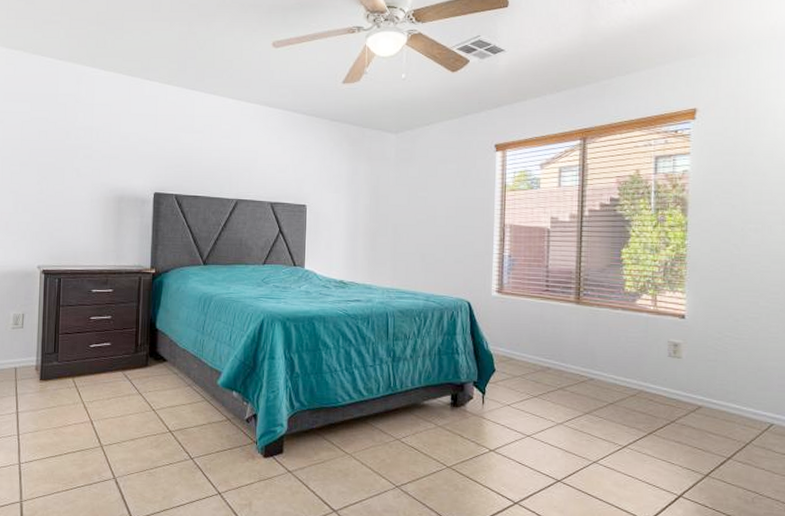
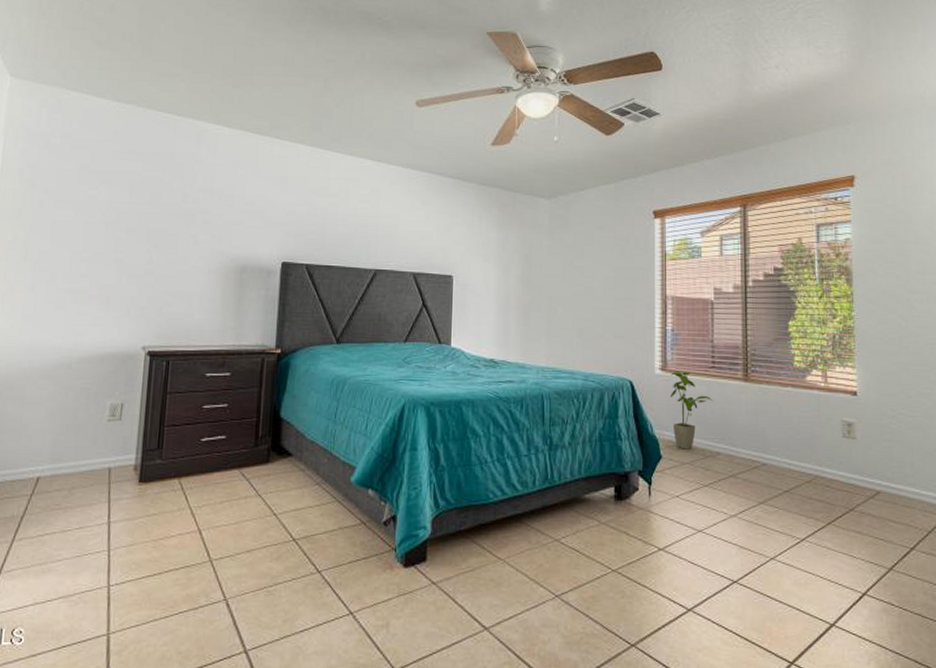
house plant: none [504,293,546,364] -> present [669,371,713,450]

